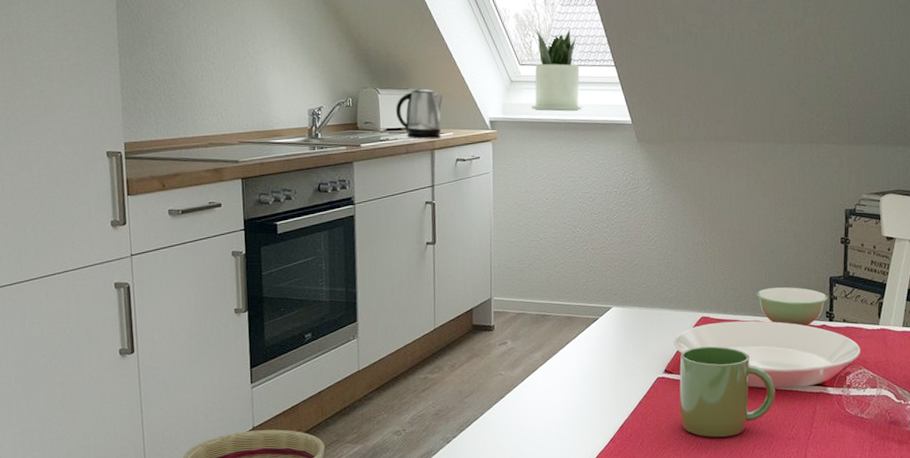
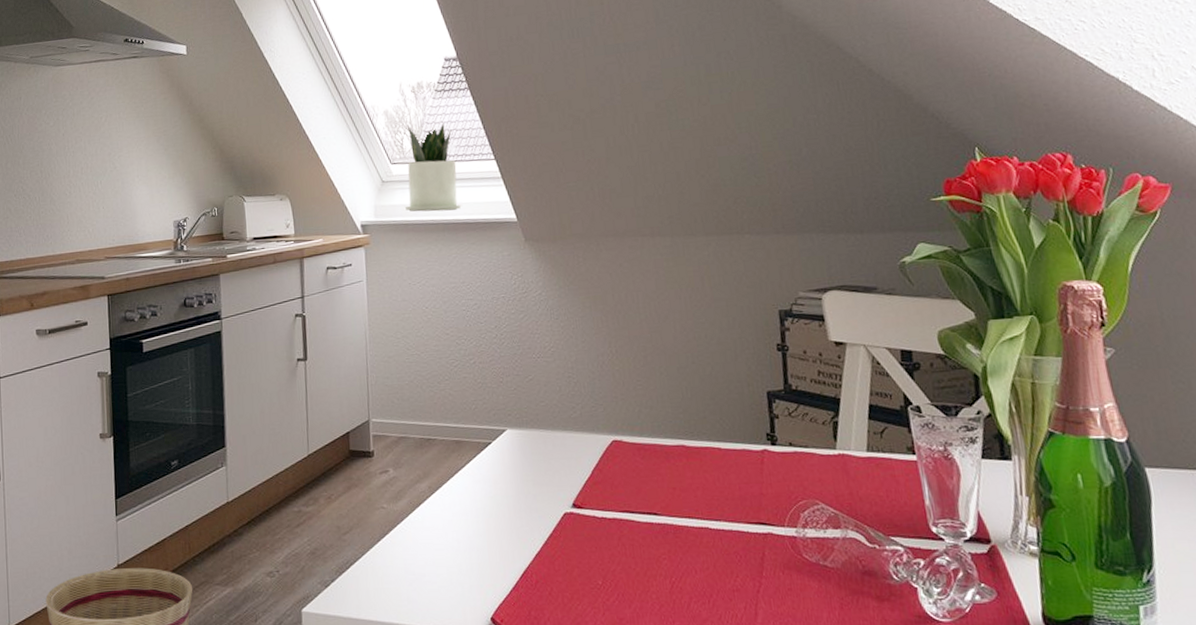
kettle: present [395,88,443,140] -> none [262,193,311,248]
plate: present [674,320,861,389] -> none [581,444,816,528]
mug: present [679,346,776,438] -> none [590,475,712,588]
bowl: present [756,286,828,327] -> none [677,403,767,452]

